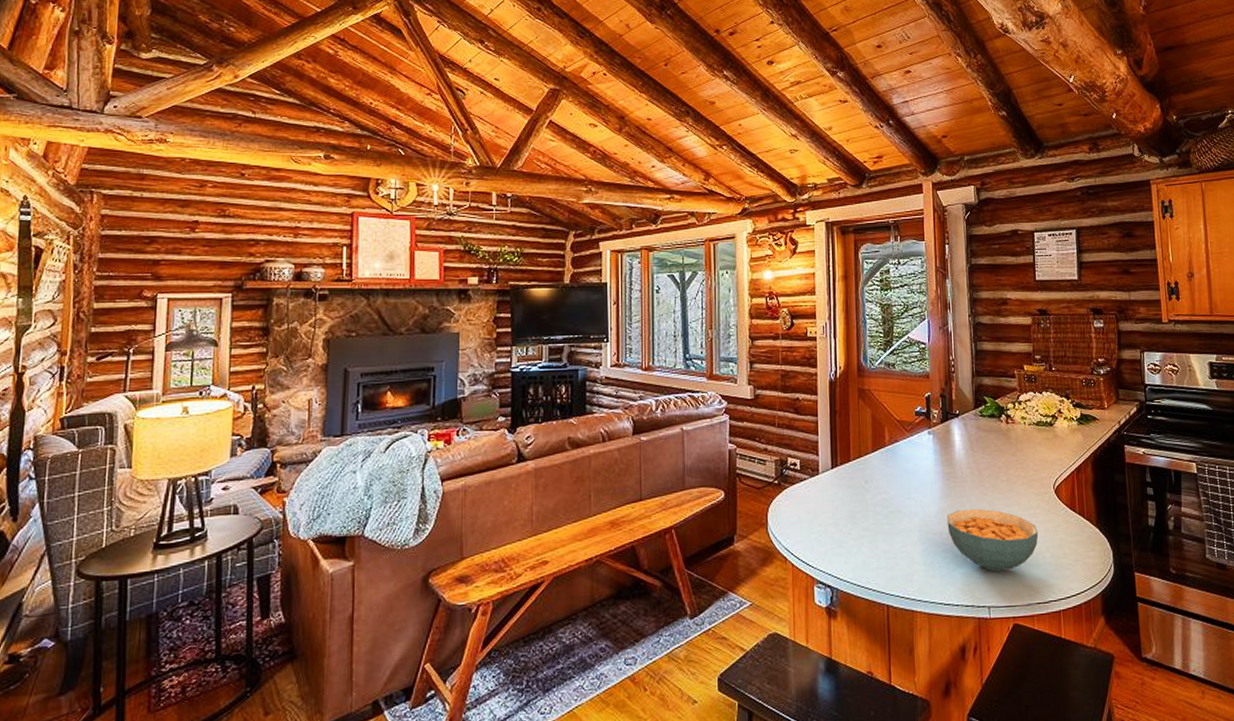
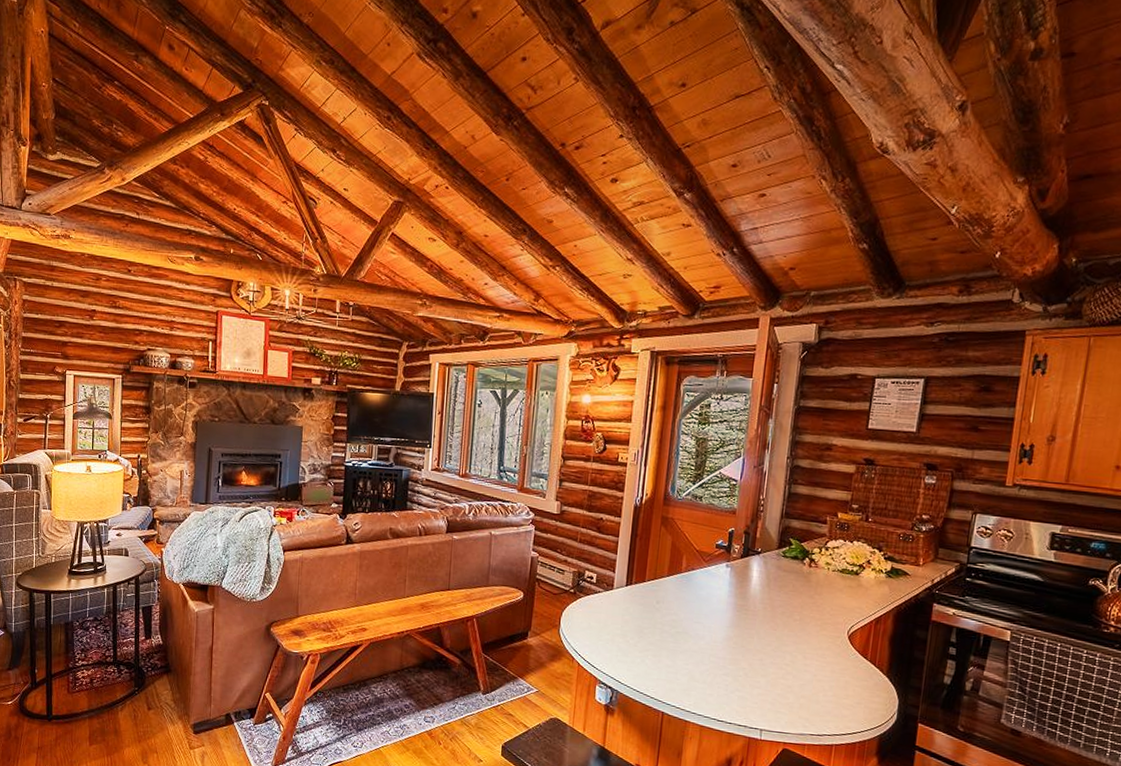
cereal bowl: present [947,508,1039,572] -> none [731,640,824,701]

